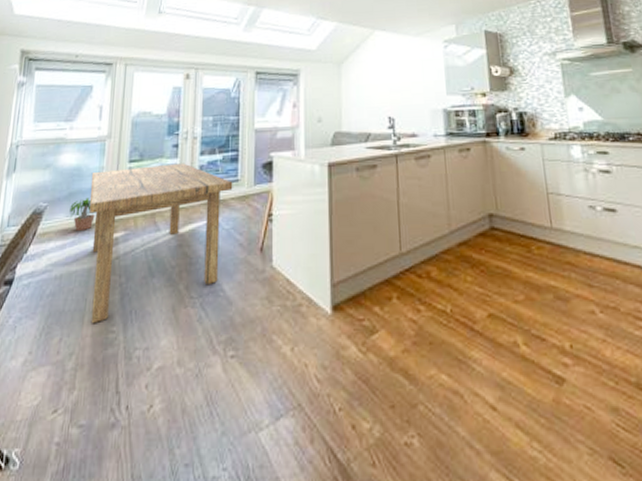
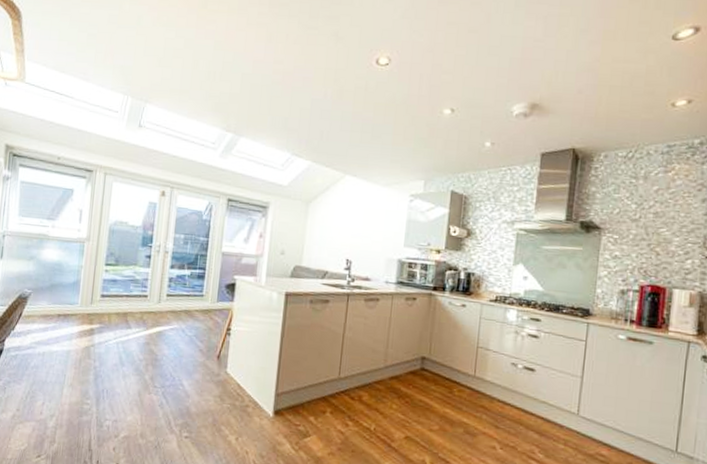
potted plant: present [66,197,95,231] -> none [49,291,74,319]
dining table: present [89,163,233,324] -> none [69,269,198,396]

